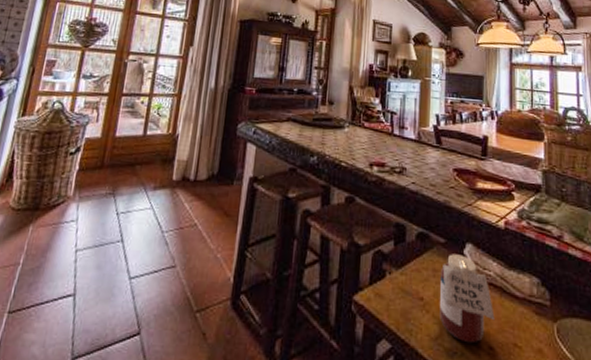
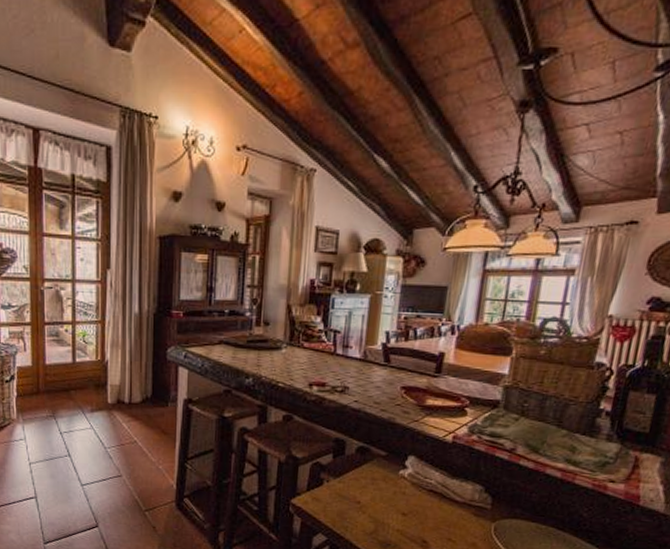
jar: present [440,254,495,344] -> none [375,465,432,538]

